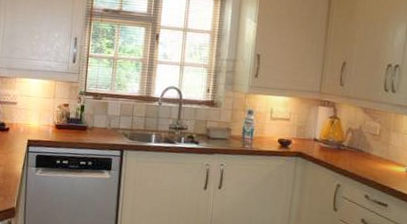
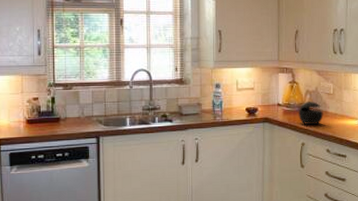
speaker: none [336,140,366,167] -> present [298,102,323,125]

